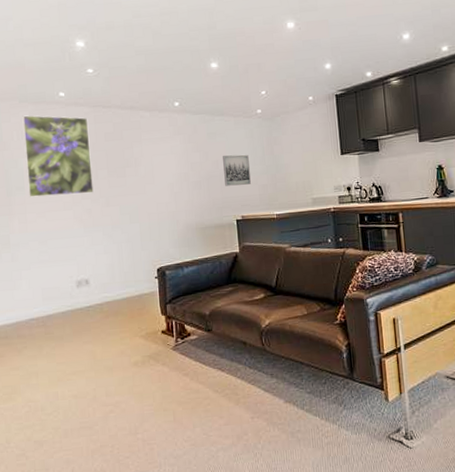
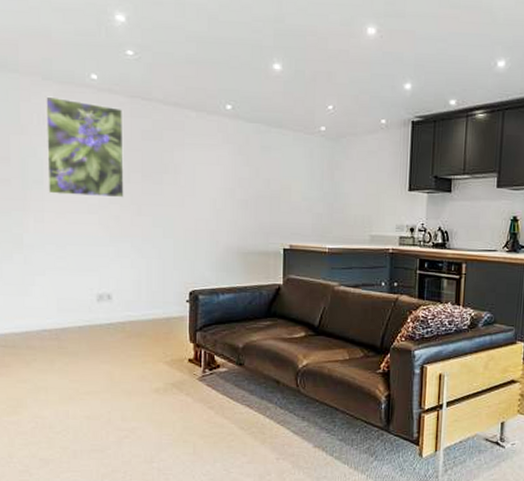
wall art: present [223,154,251,186] -> none [275,175,305,211]

